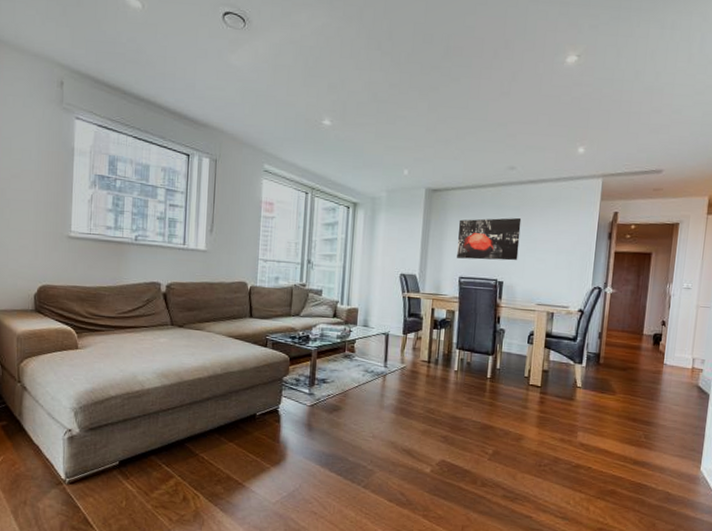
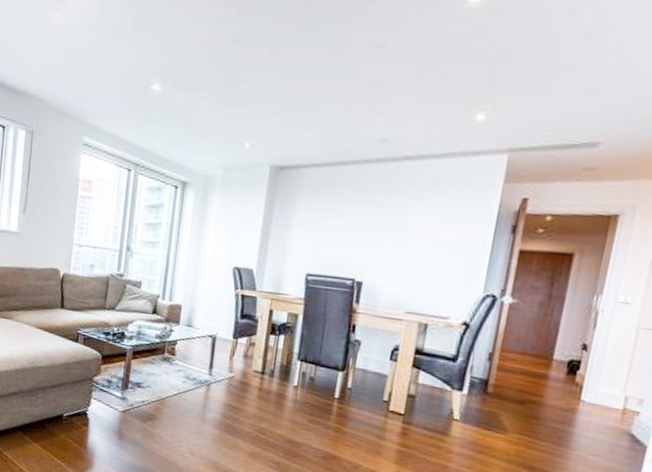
wall art: present [457,217,522,261] -> none [305,203,392,257]

